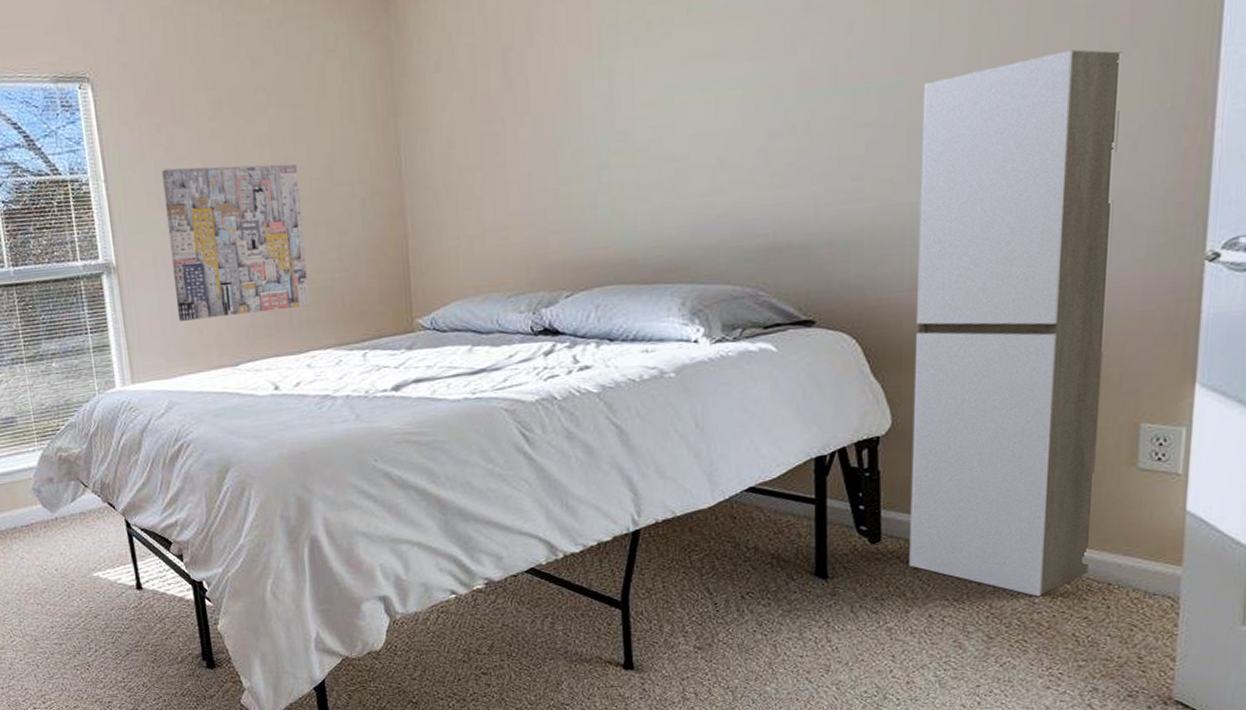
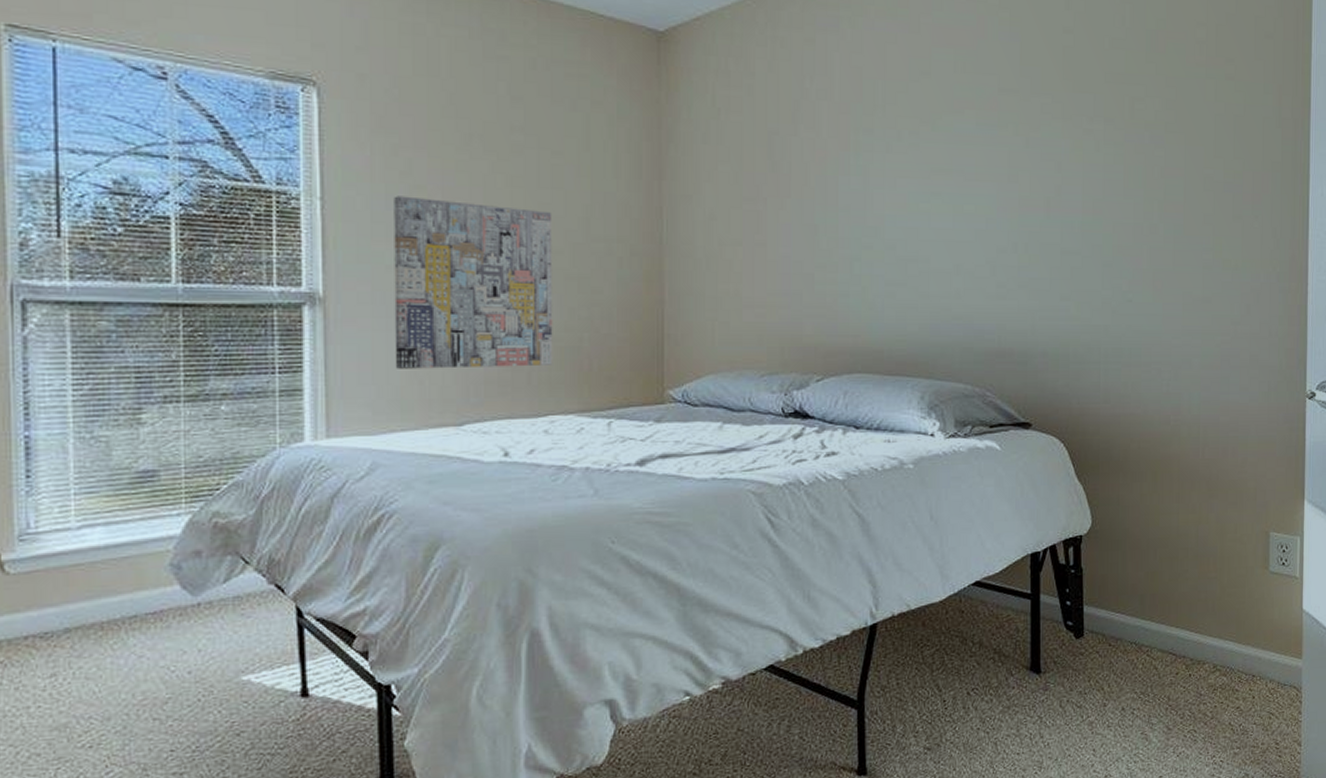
cabinet: present [909,49,1123,597] -> none [1106,215,1248,689]

